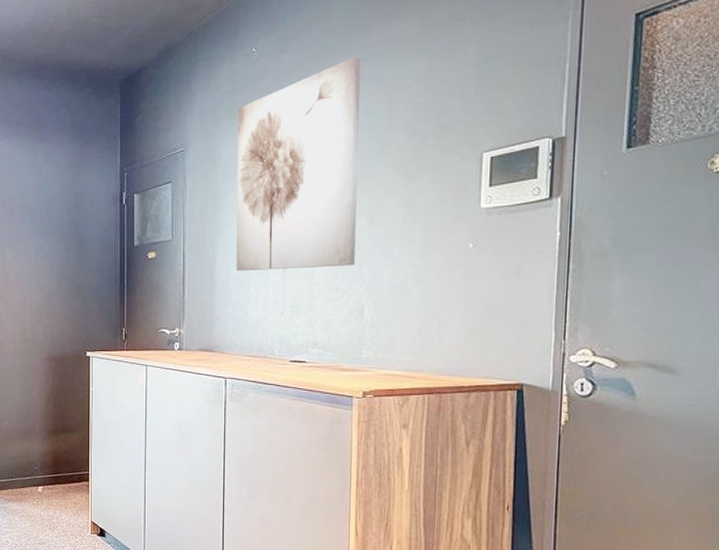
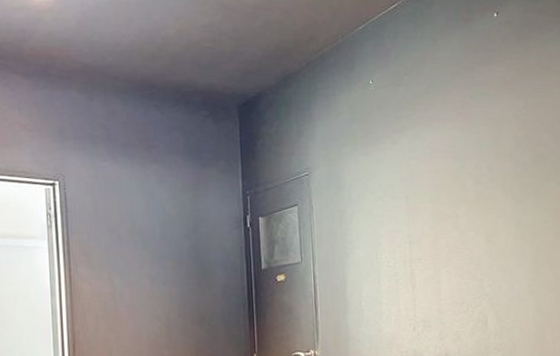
wall art: present [236,56,361,271] -> none [360,93,477,291]

